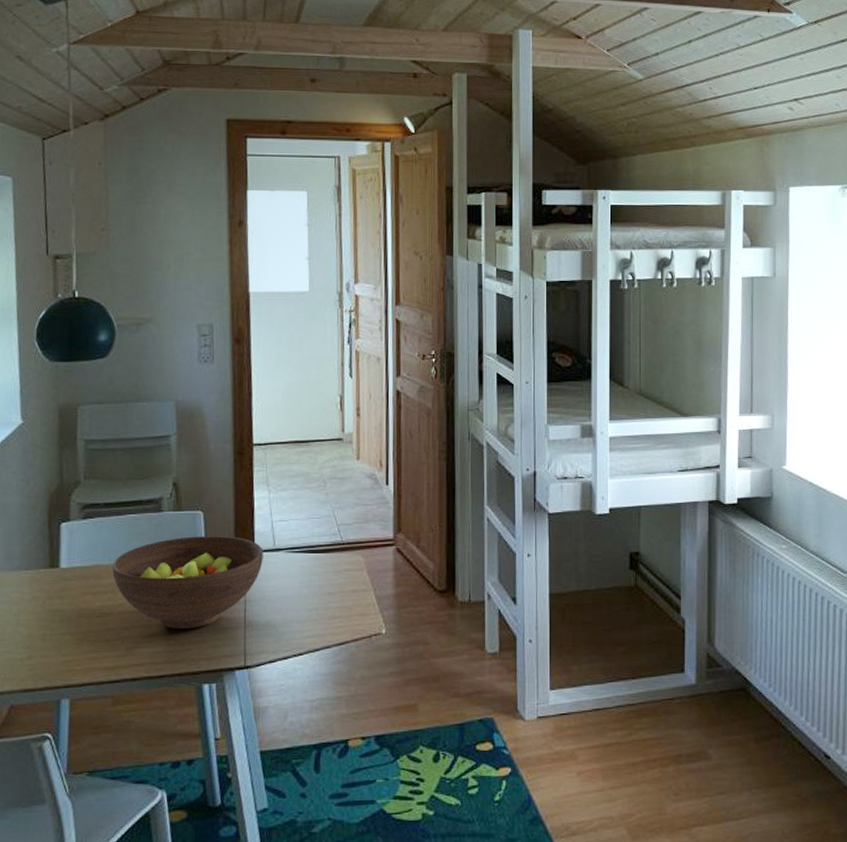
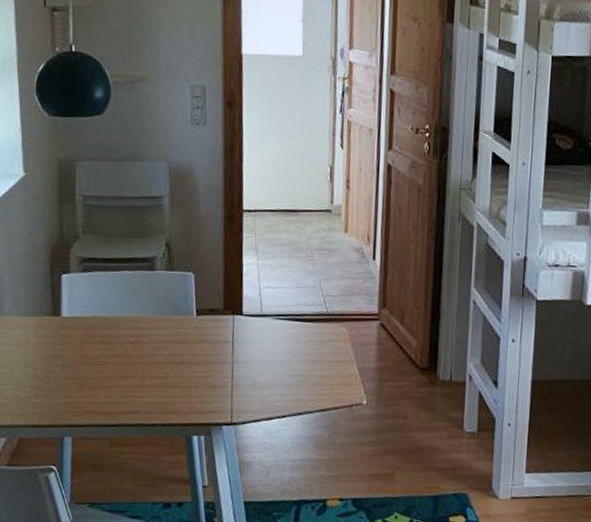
fruit bowl: present [112,536,263,630] -> none [109,296,251,384]

